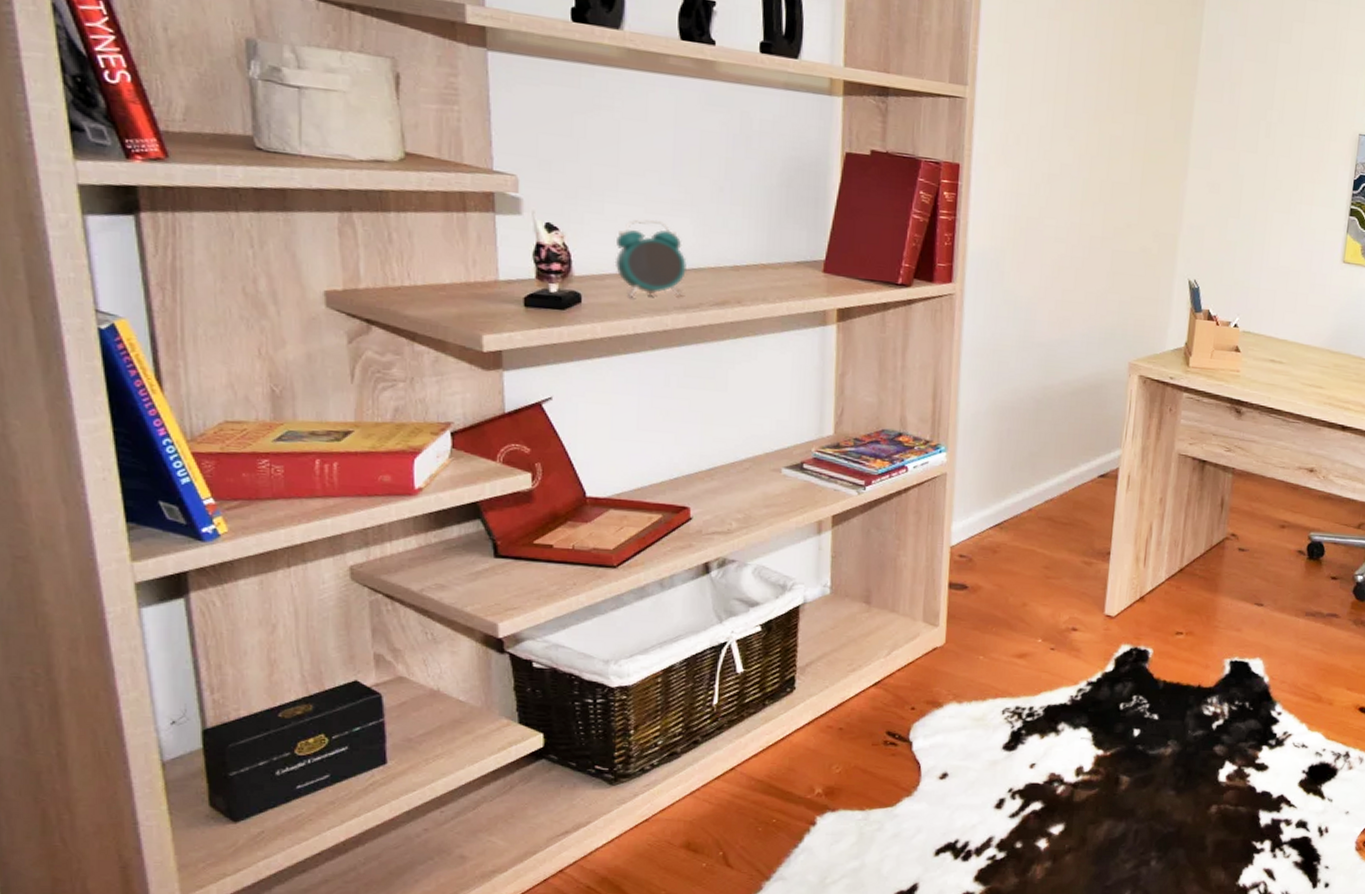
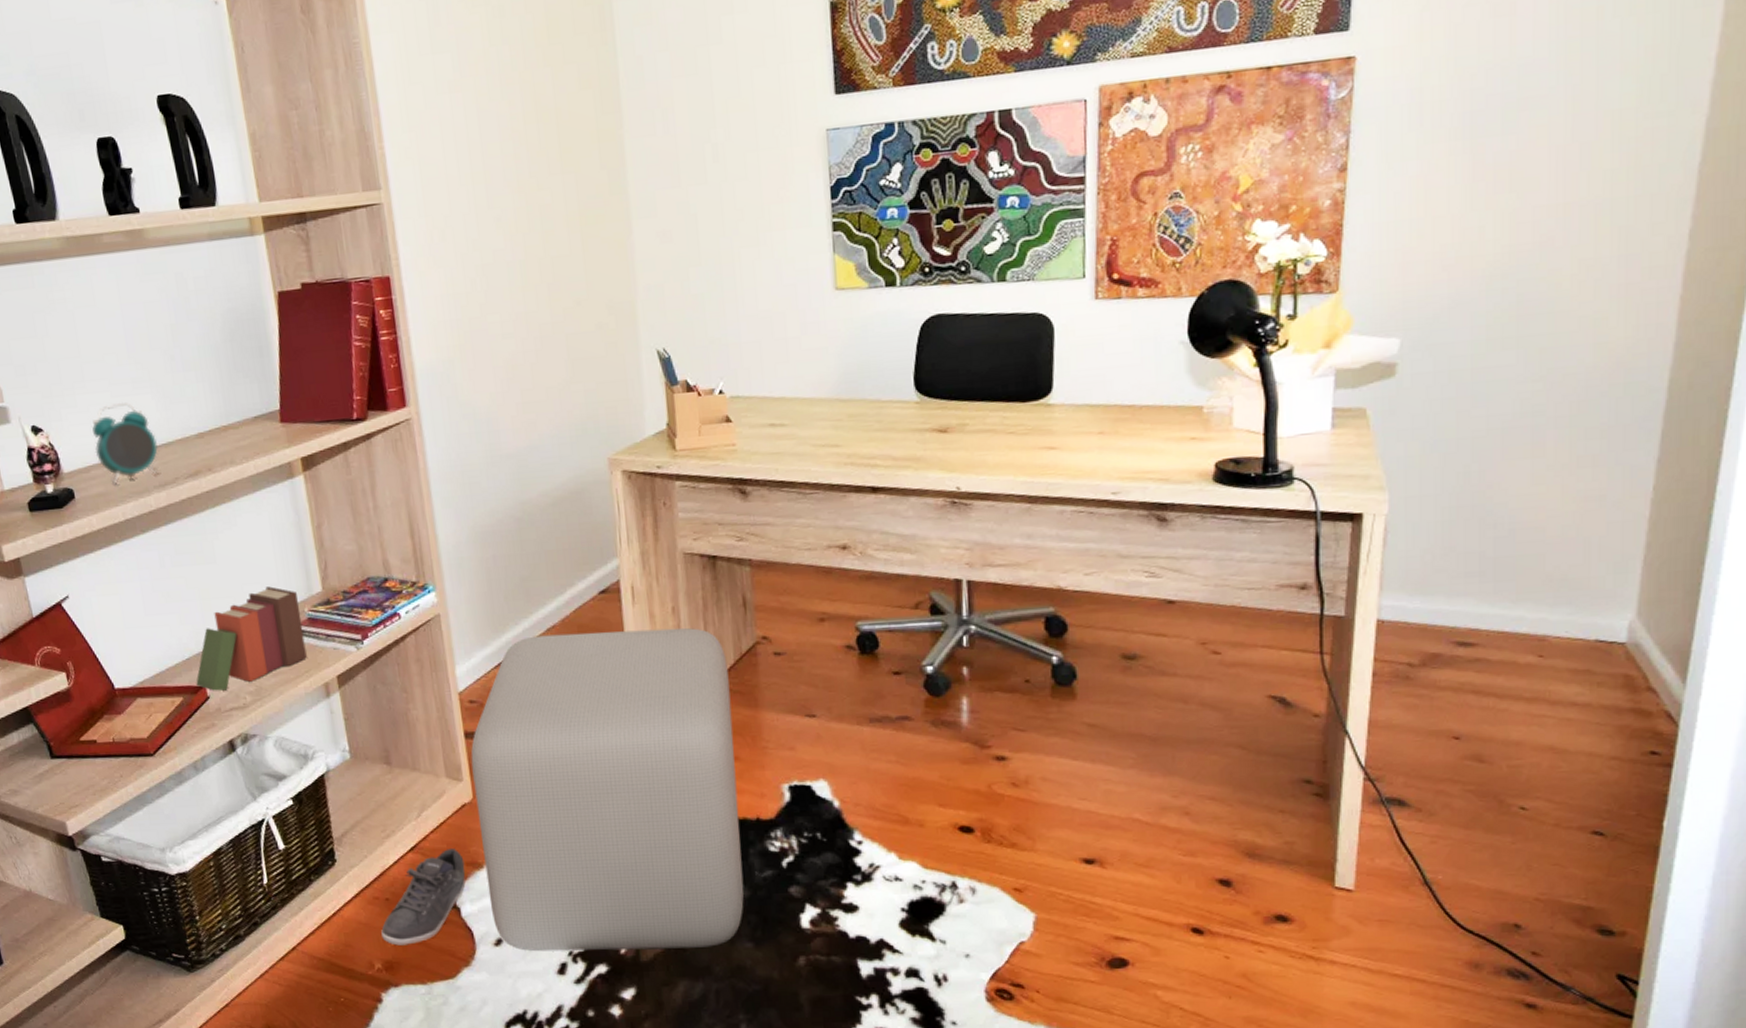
books: none [680,422,807,514] -> present [196,586,307,691]
shoe: none [828,687,925,773] -> present [381,849,466,946]
pouf: none [942,505,1199,793] -> present [471,627,744,952]

